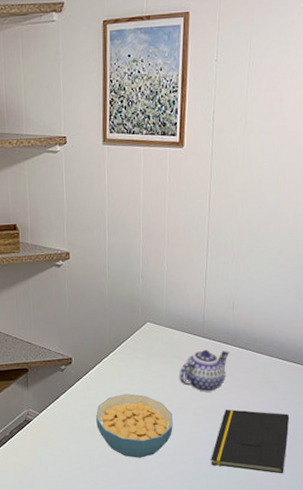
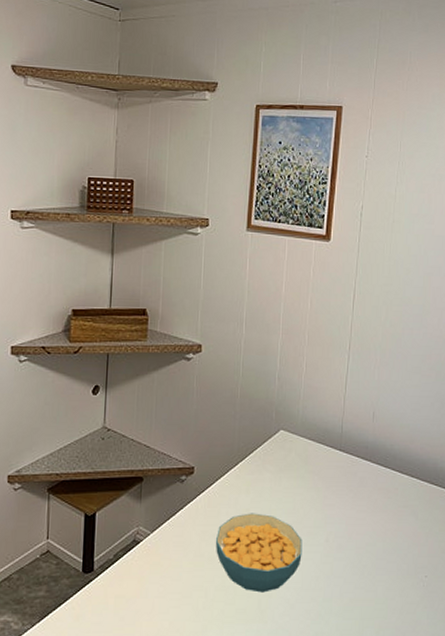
teapot: present [179,349,230,392] -> none [312,464,368,515]
notepad: present [211,409,290,474] -> none [342,537,429,617]

